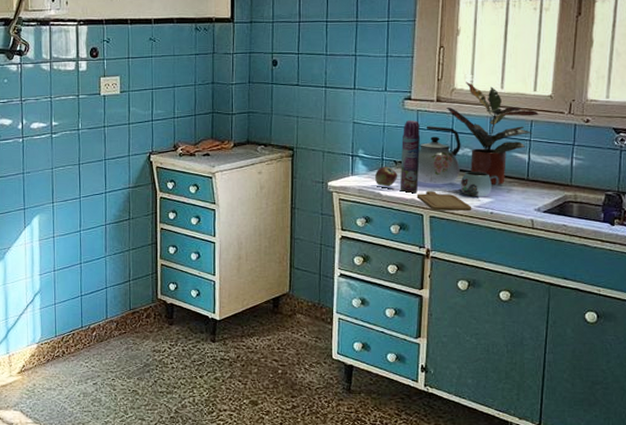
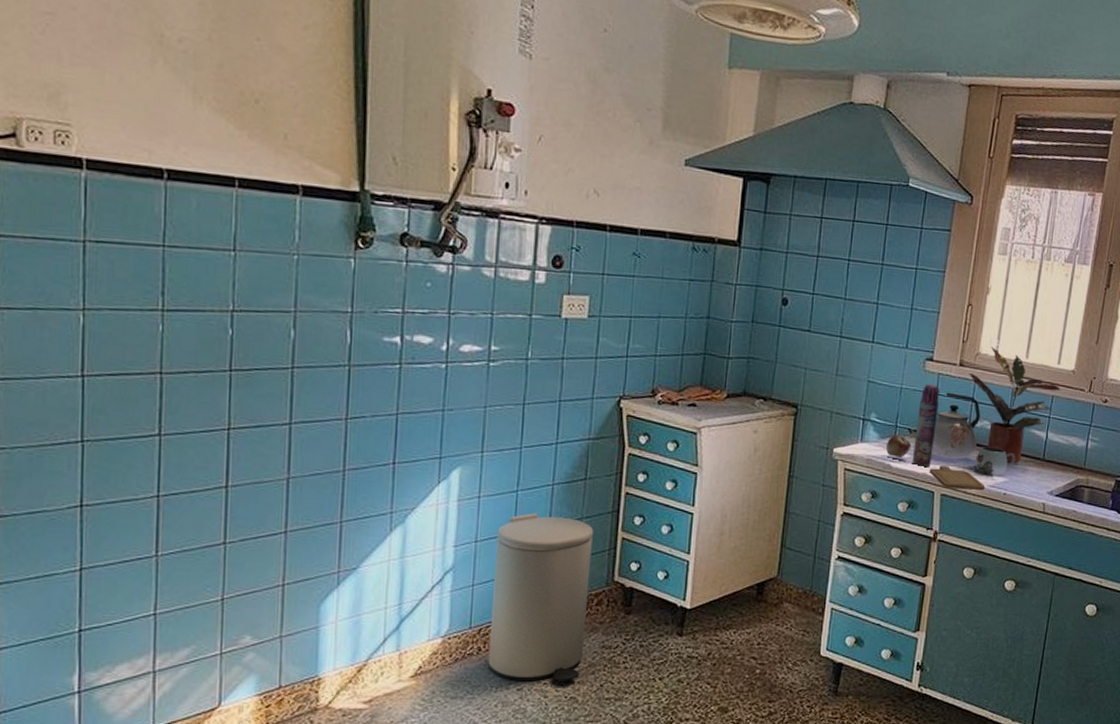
pedal bin: none [68,247,140,378] -> present [488,513,594,682]

